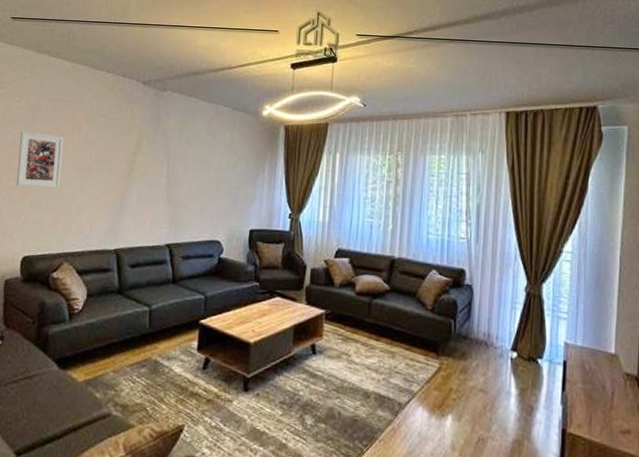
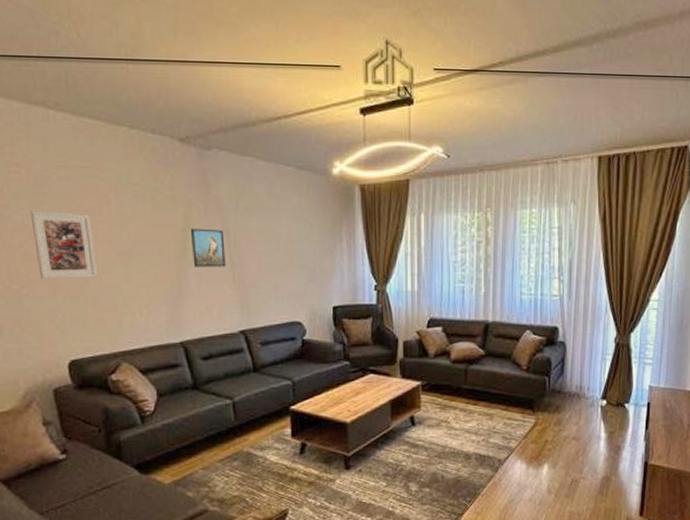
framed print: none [137,153,166,187] -> present [190,228,226,267]

